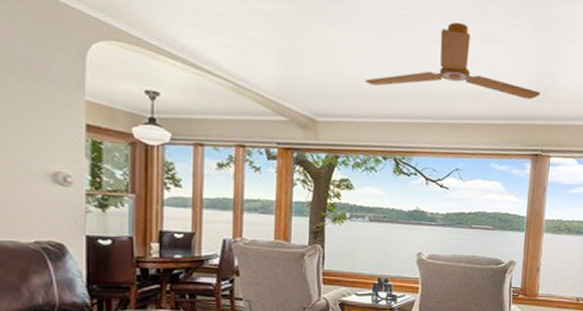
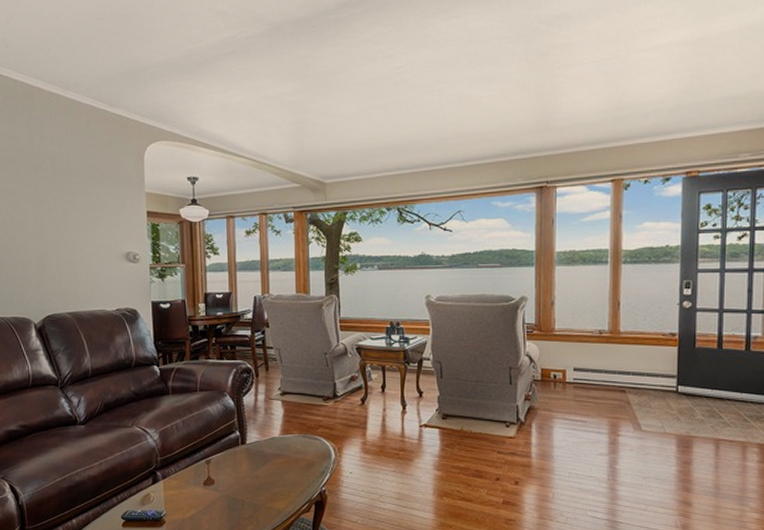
ceiling fan: present [366,22,541,100] -> none [366,70,541,143]

